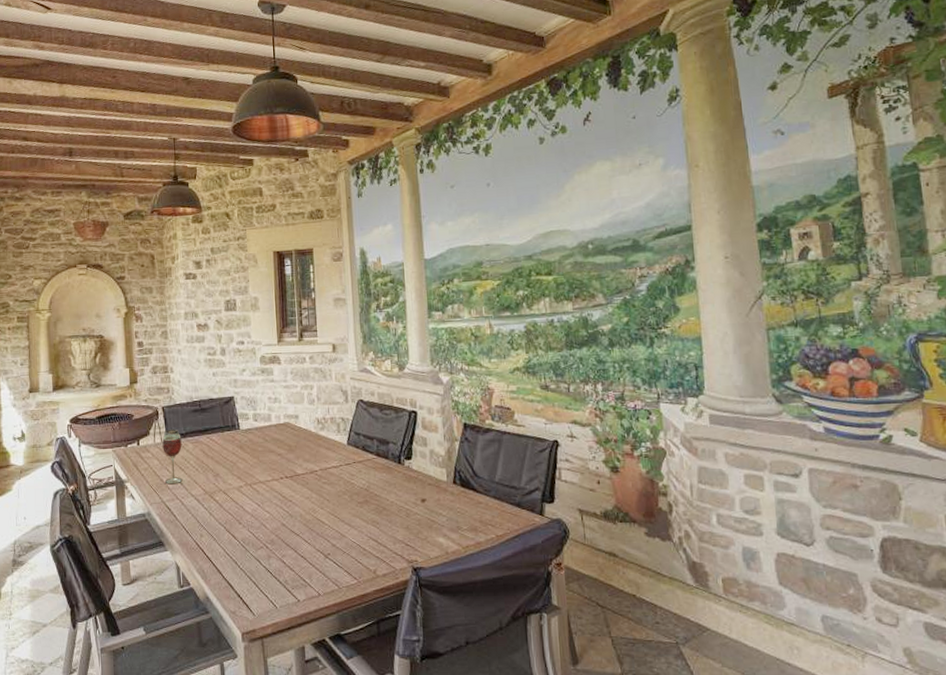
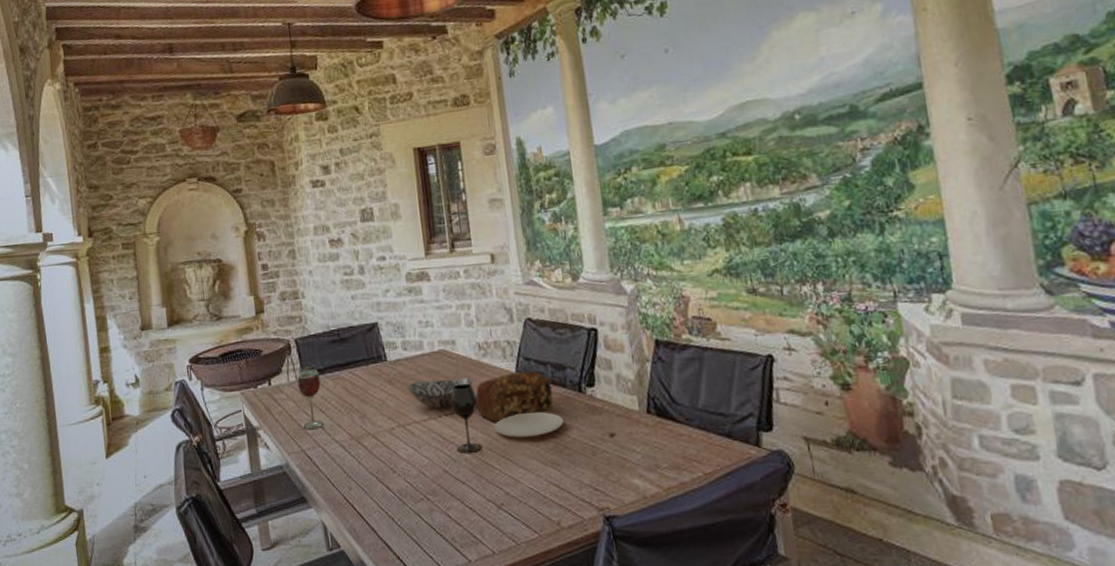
decorative bowl: none [255,447,311,472] -> present [407,377,473,409]
wineglass: none [291,451,316,510] -> present [451,383,483,453]
bread loaf: none [312,443,377,486] -> present [475,370,554,423]
plate: none [325,478,384,499] -> present [493,411,563,438]

